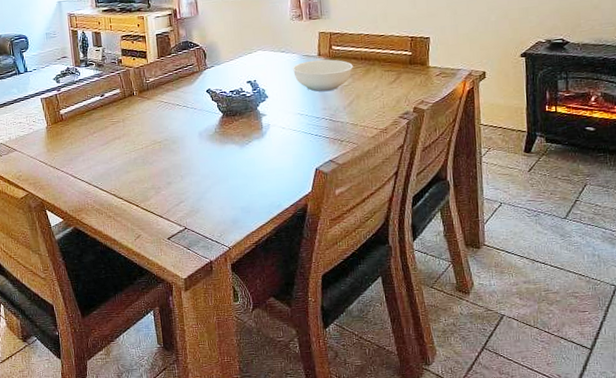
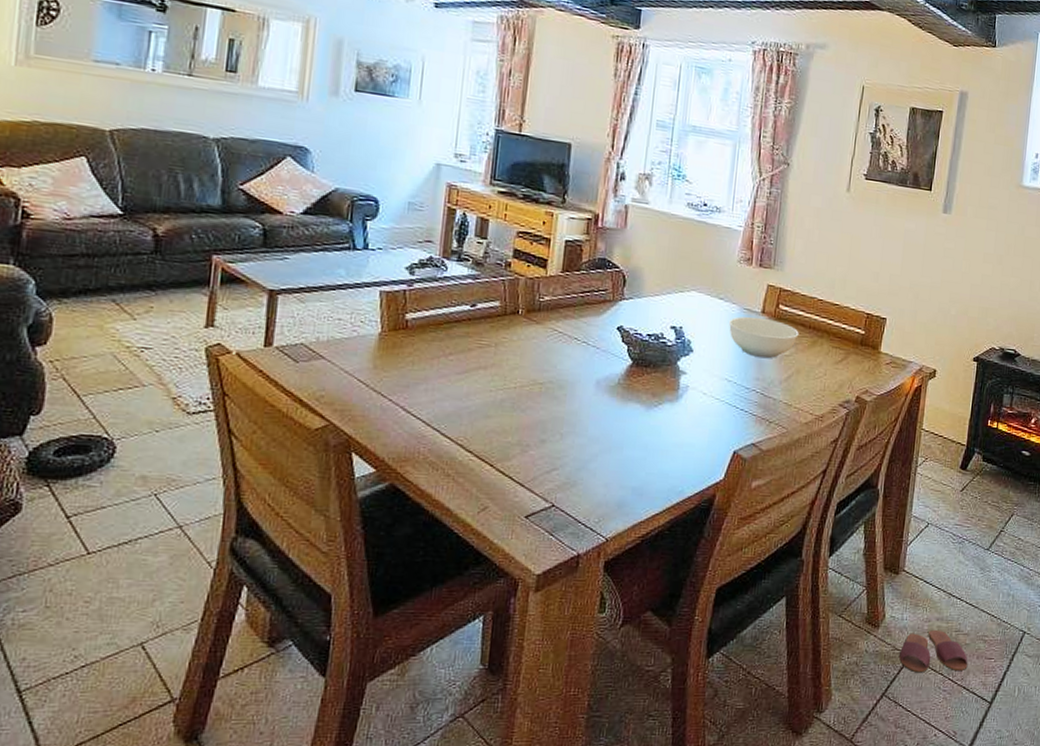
slippers: none [493,291,562,328] -> present [899,630,968,673]

